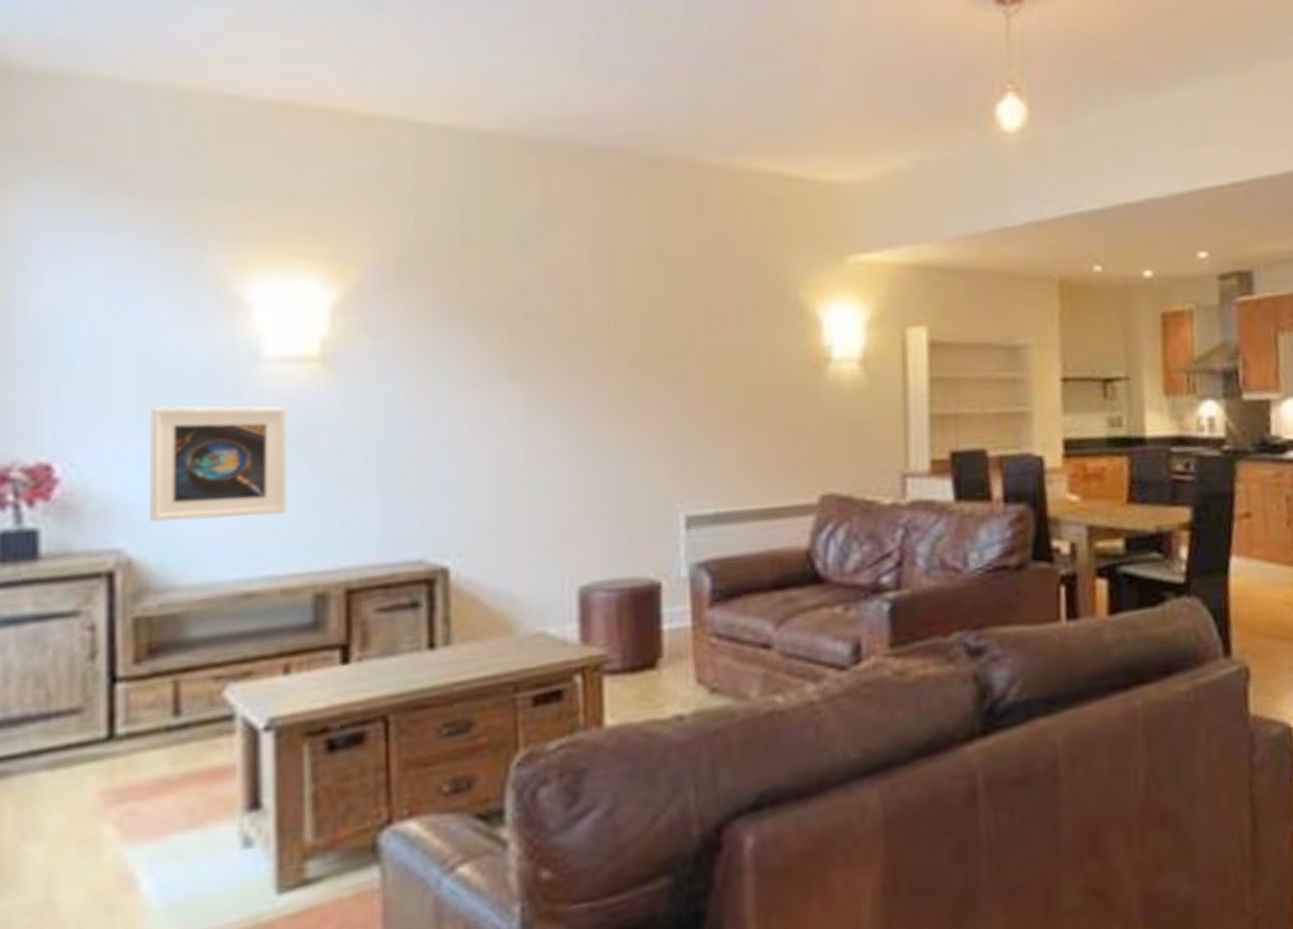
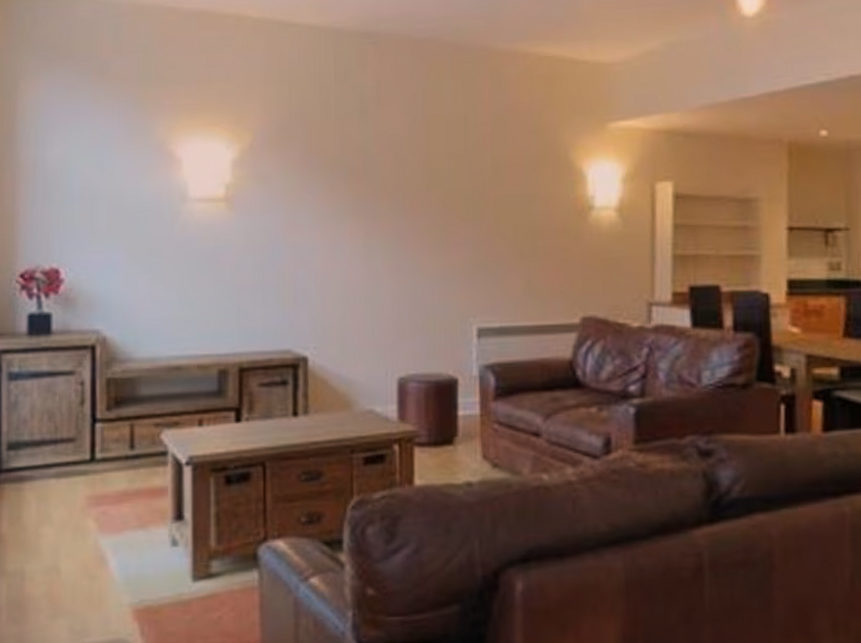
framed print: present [148,406,288,522] -> none [116,231,203,313]

